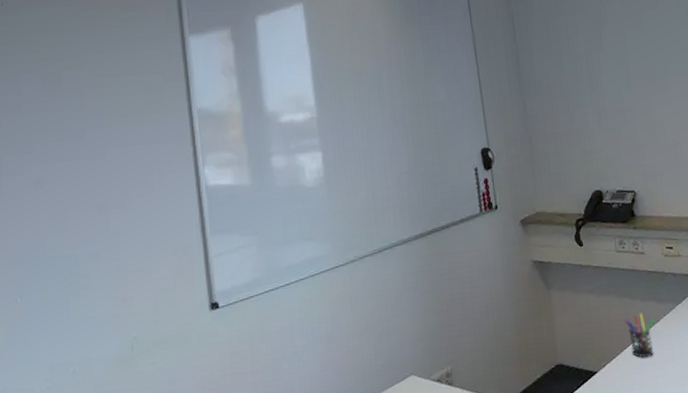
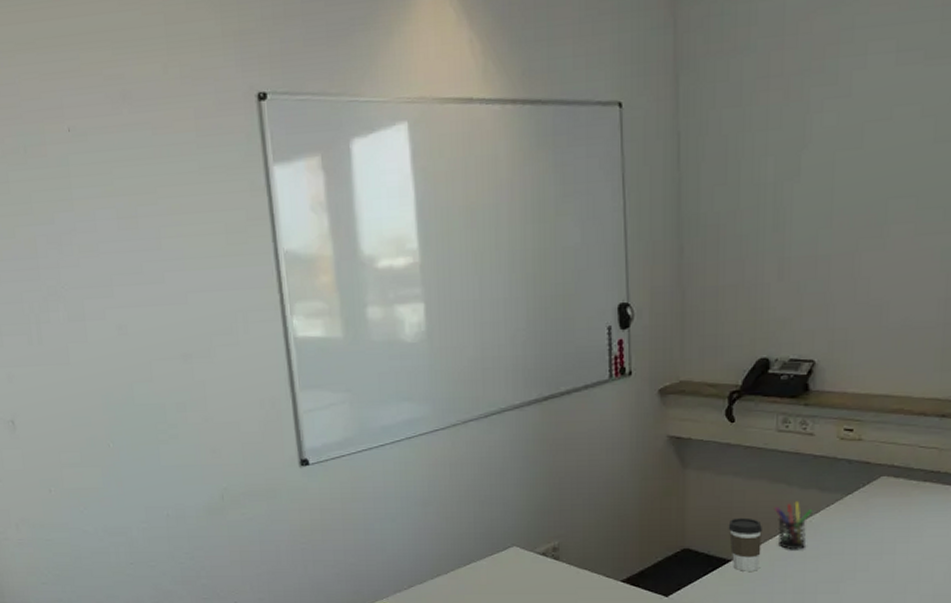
coffee cup: none [590,331,621,382] -> present [728,517,762,571]

